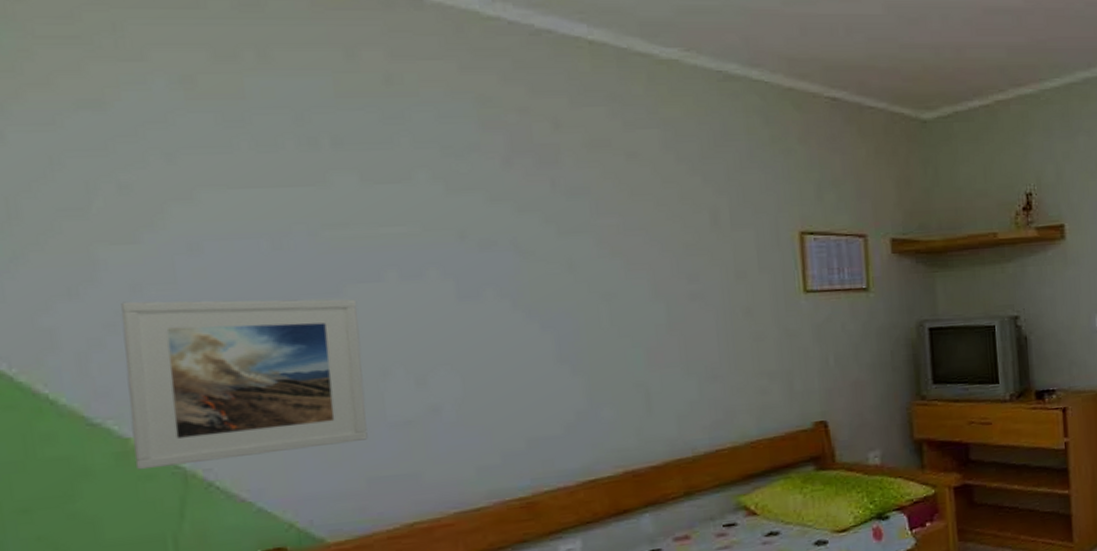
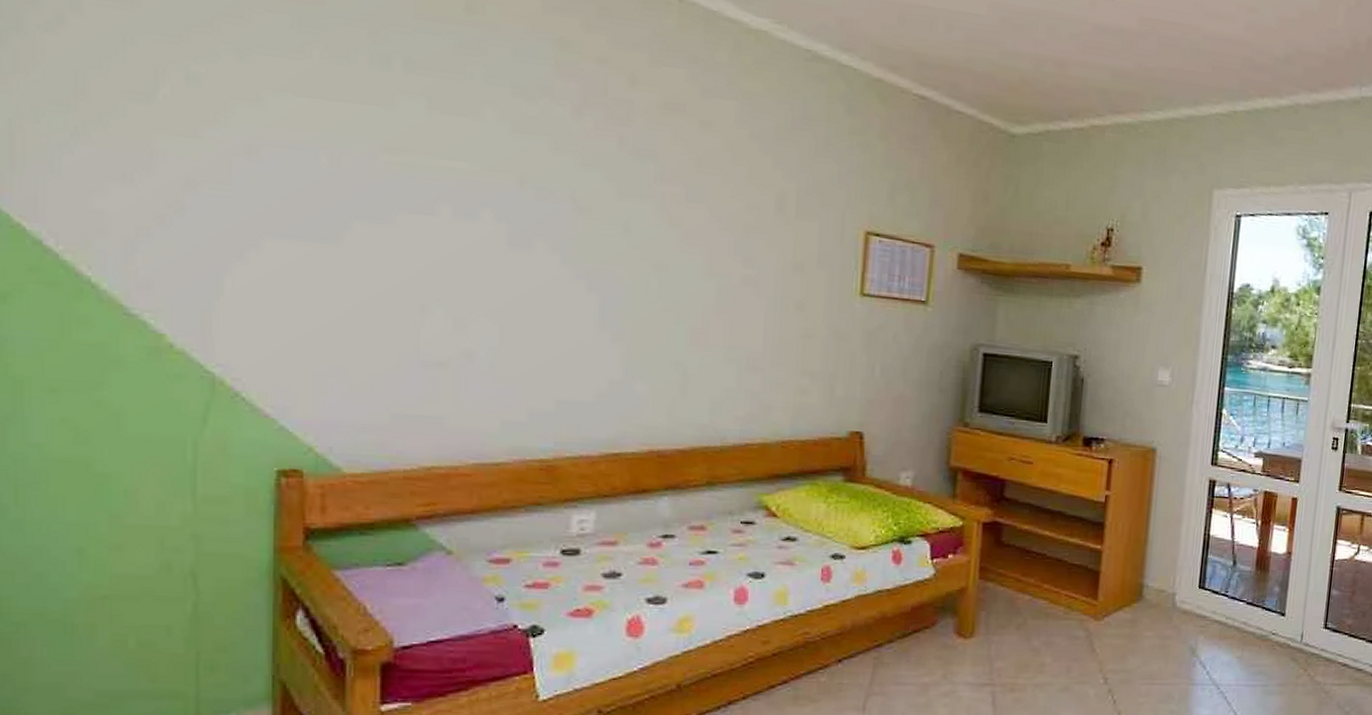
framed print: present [121,299,368,470] -> none [166,195,407,375]

